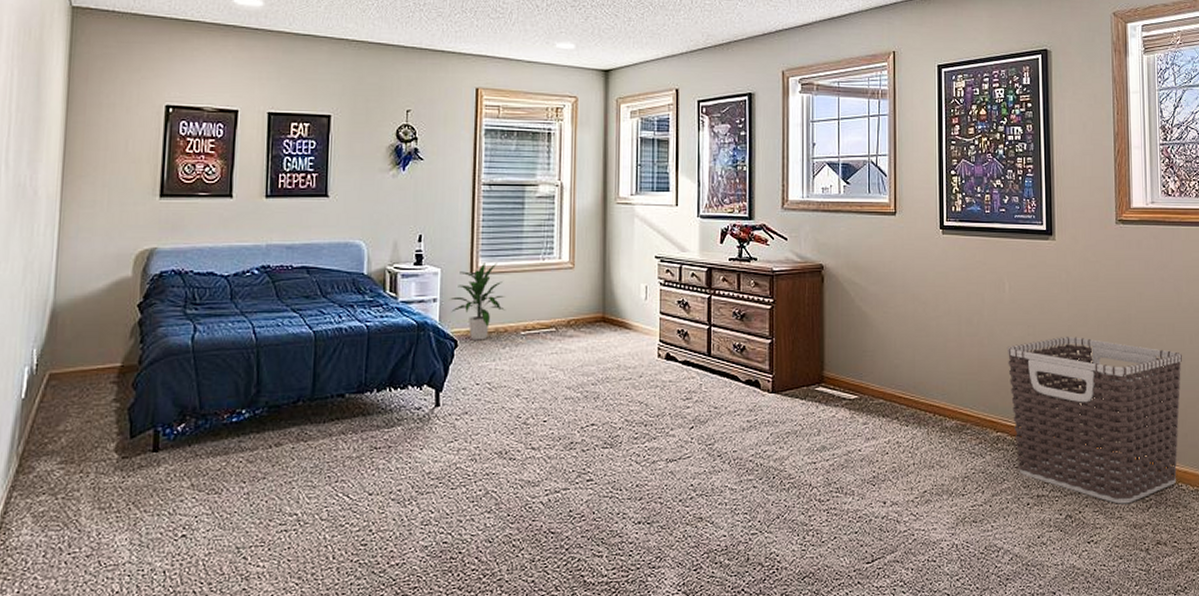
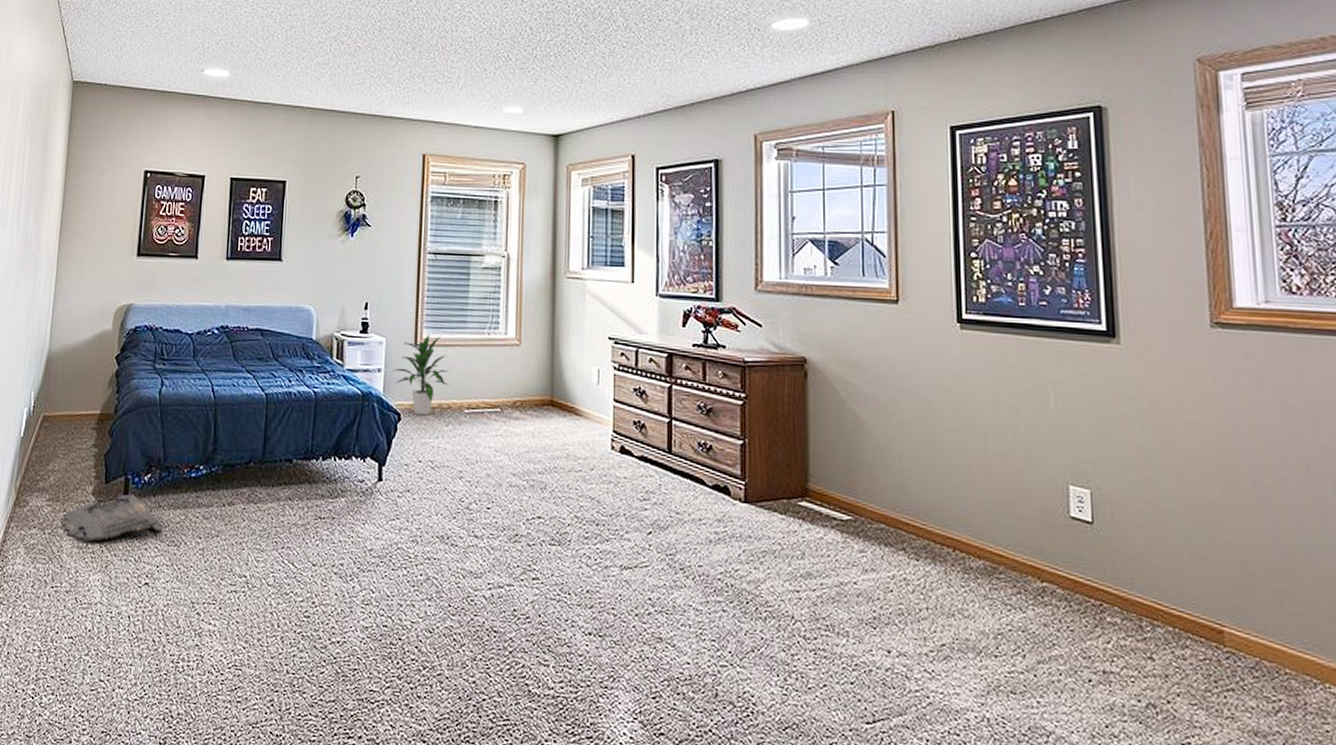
carved panel: none [78,446,202,502] -> present [62,494,164,542]
clothes hamper: present [1008,337,1183,504] -> none [1055,468,1325,701]

